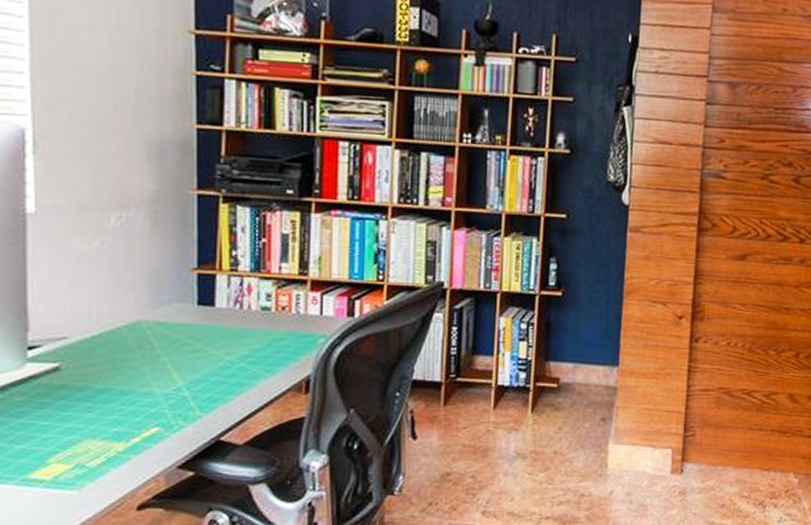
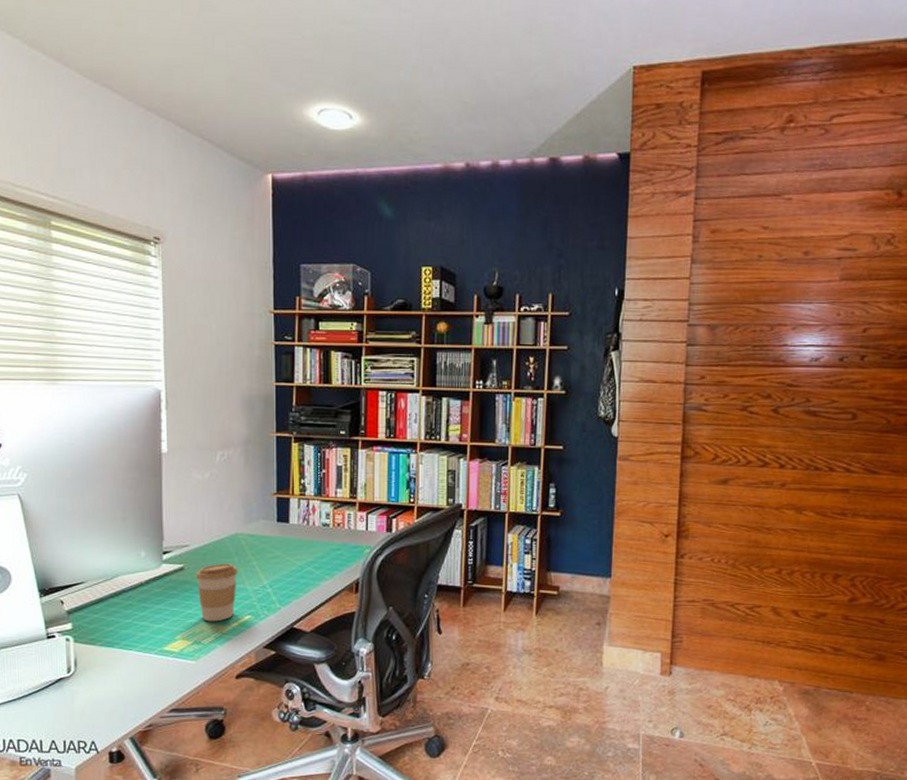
coffee cup: none [77,360,141,438] -> present [195,563,238,622]

